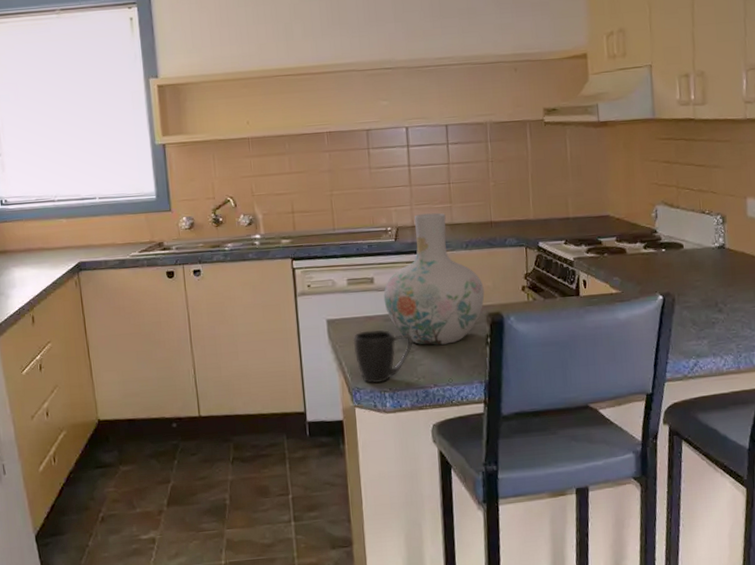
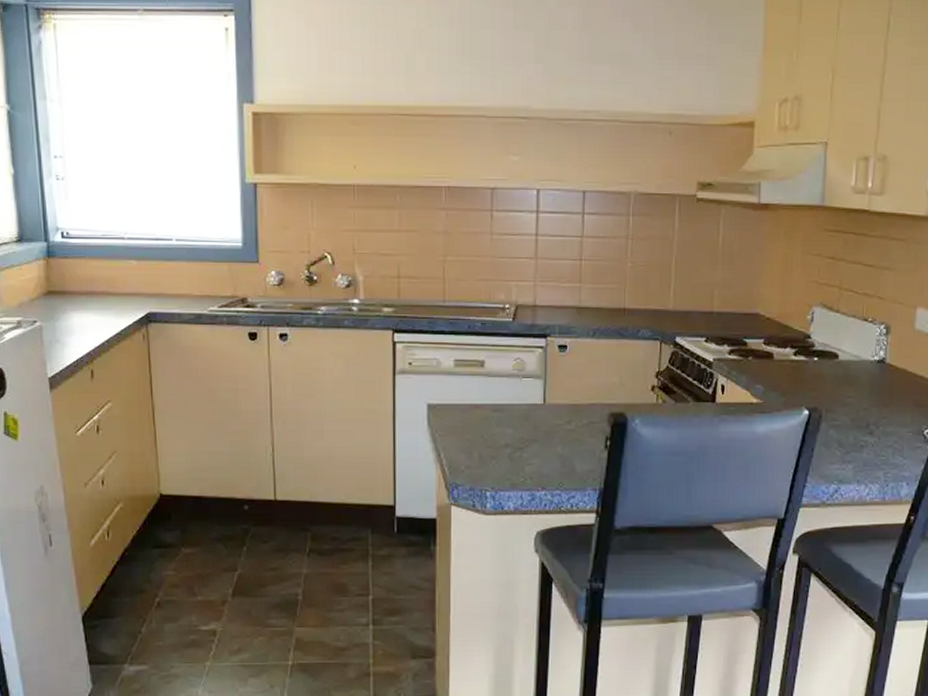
mug: present [353,330,413,384] -> none [455,420,522,481]
vase: present [383,212,485,346] -> none [494,292,609,444]

